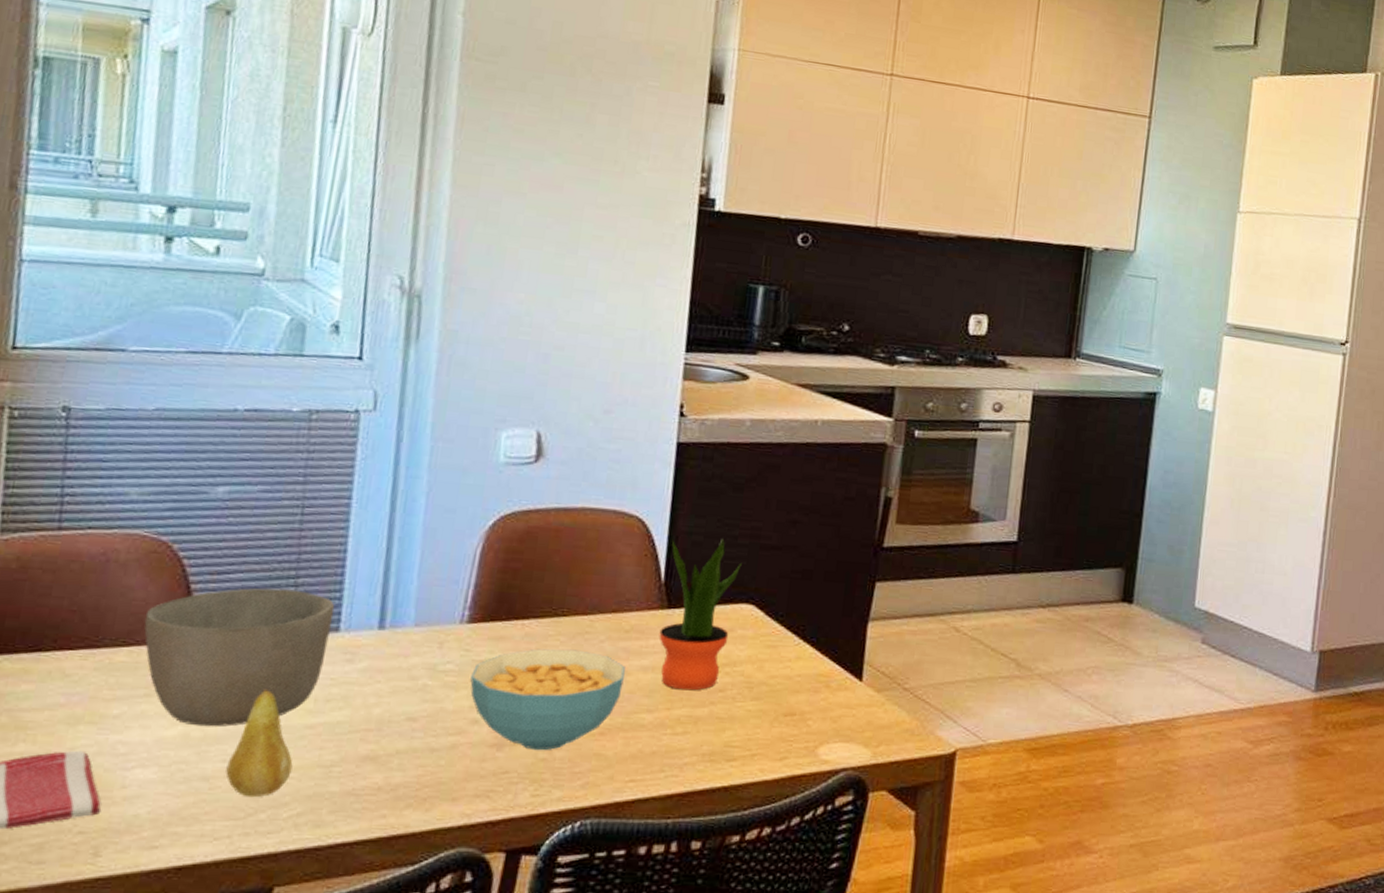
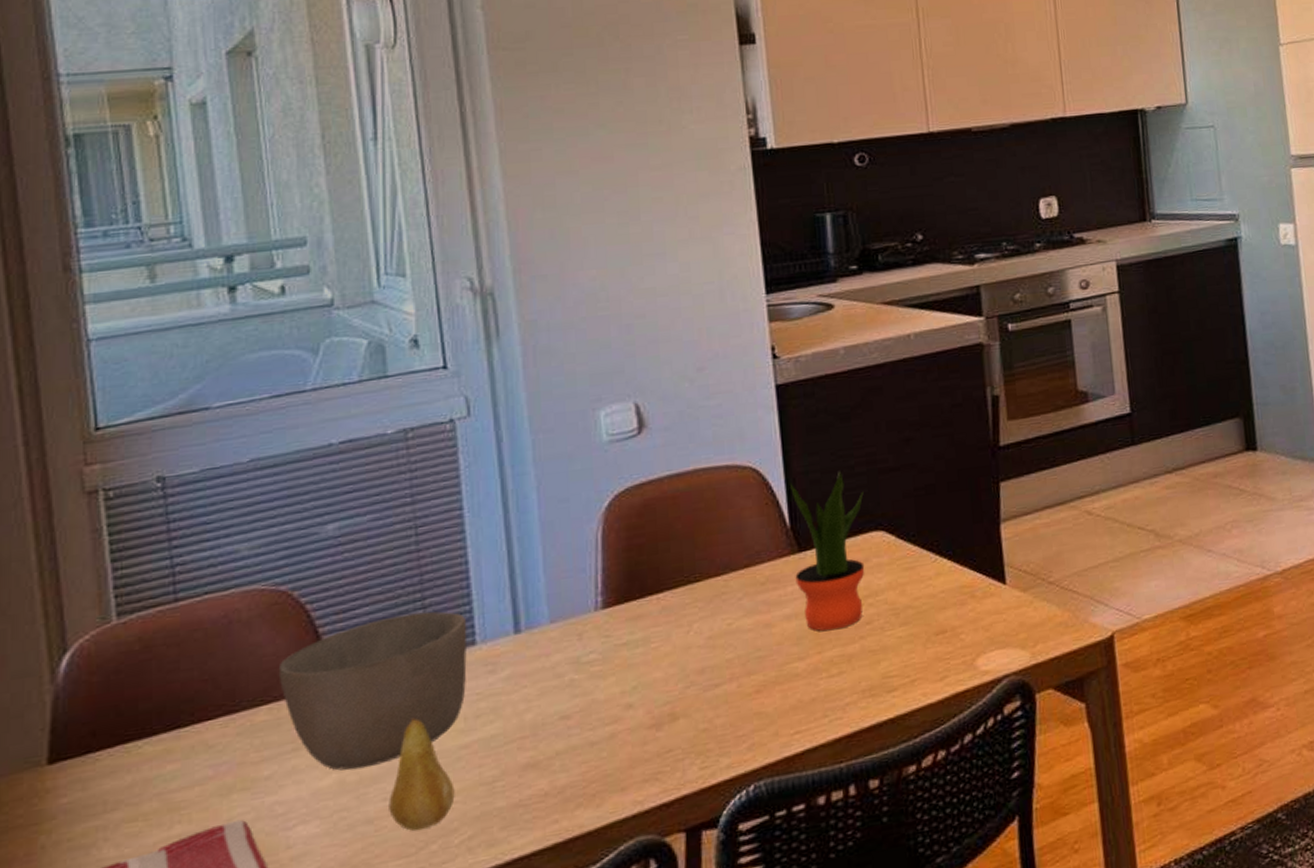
cereal bowl: present [470,648,625,751] -> none [616,612,770,723]

